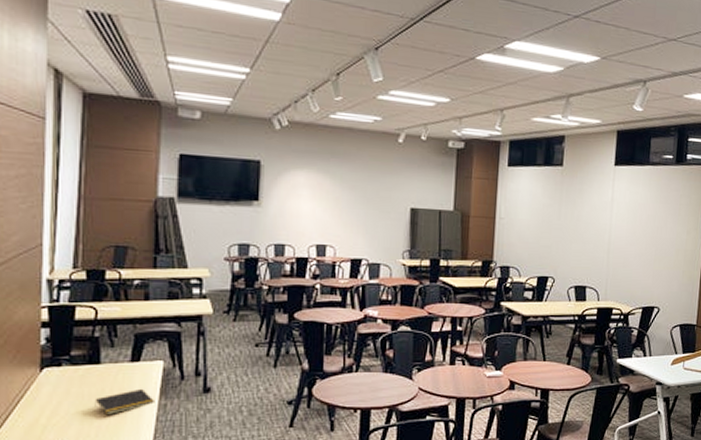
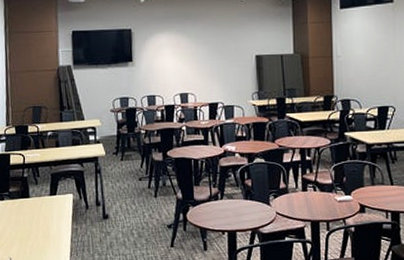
notepad: present [95,388,154,414] -> none [27,216,69,237]

